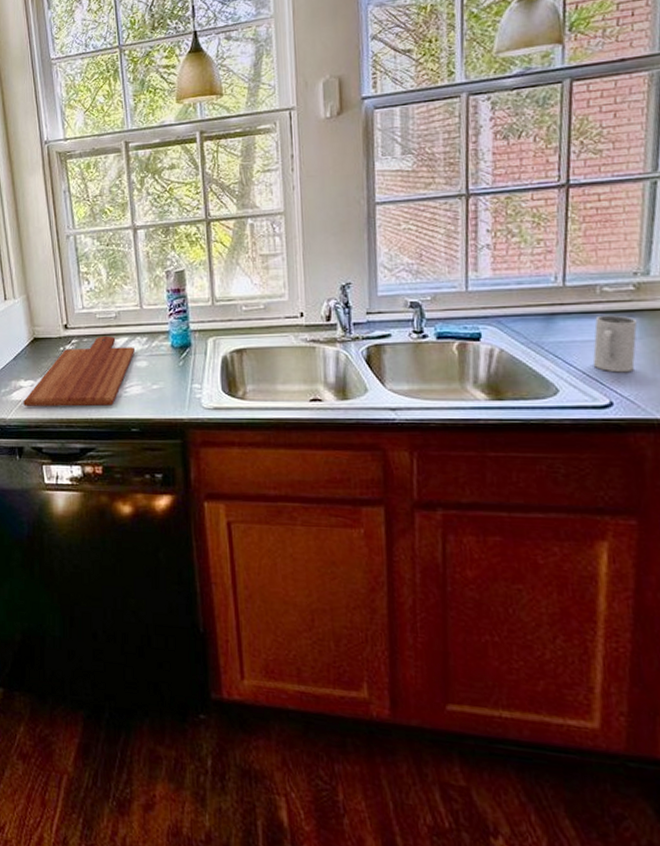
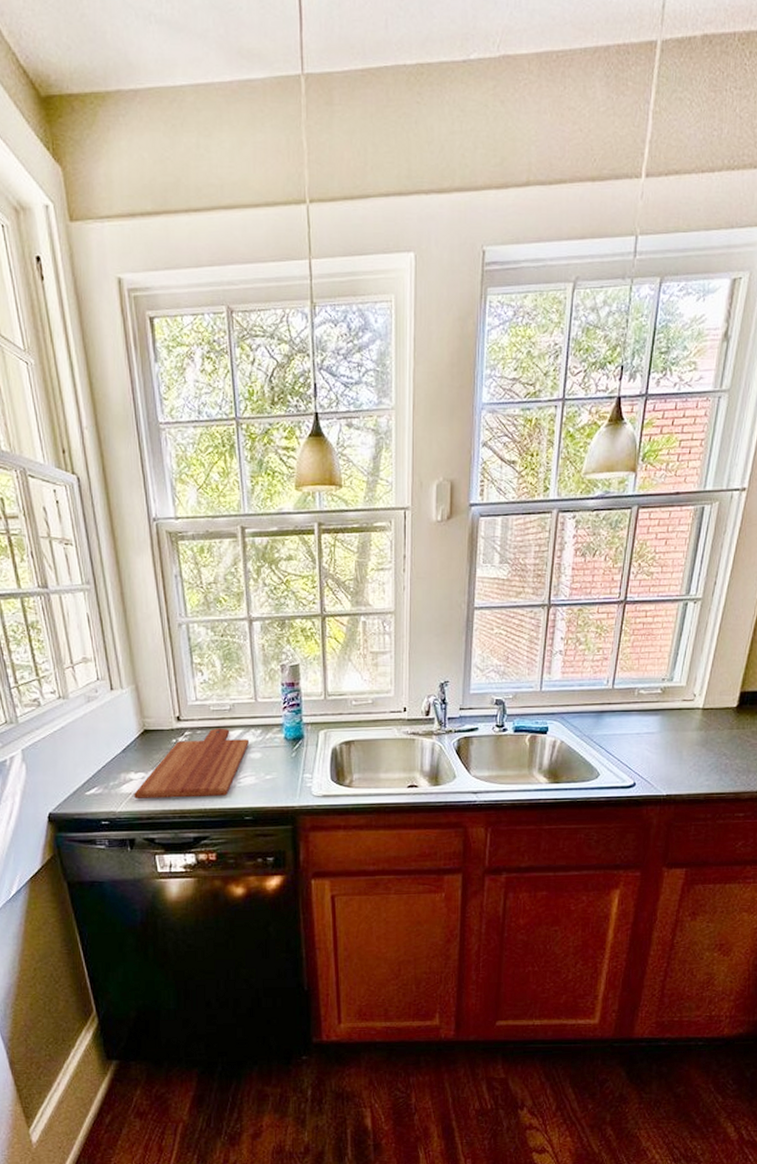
mug: present [592,315,638,373] -> none [625,713,660,760]

